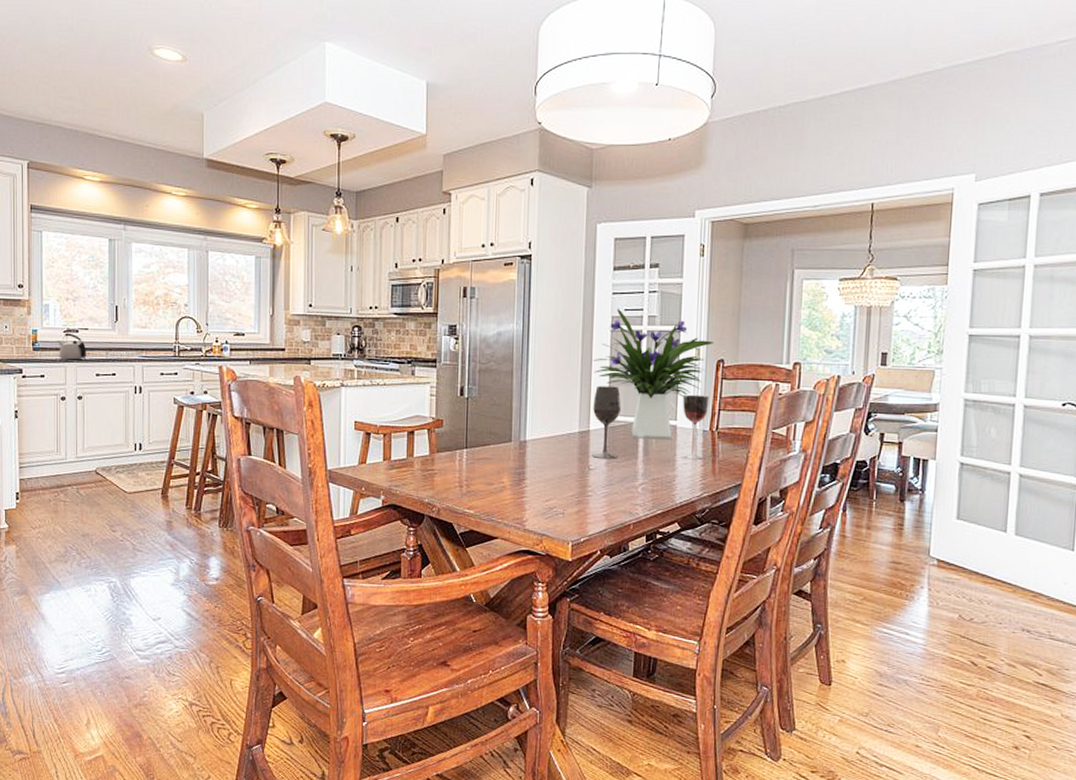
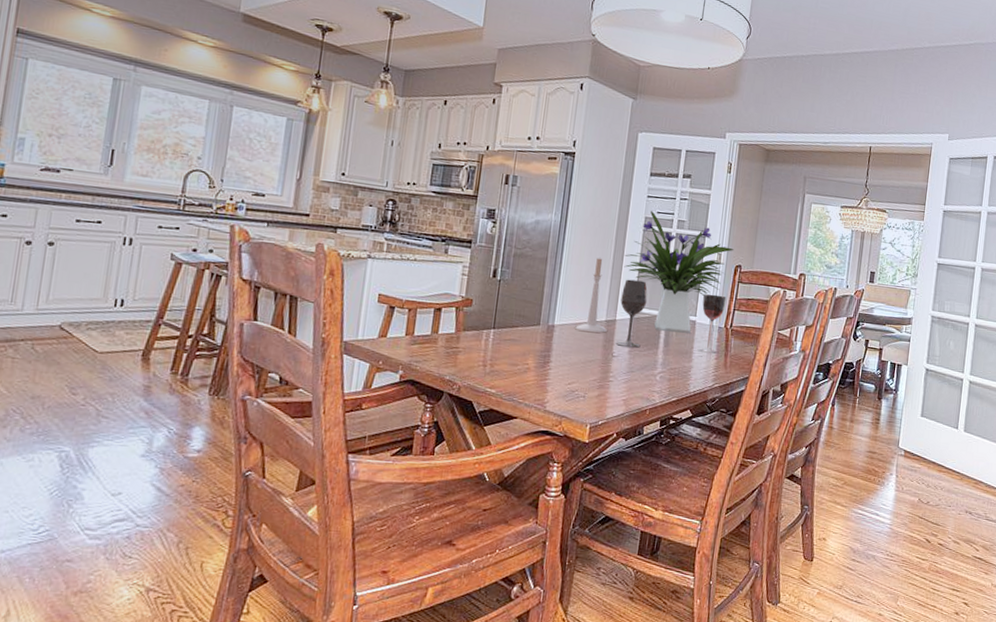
kettle: present [58,333,87,360] -> none [30,171,68,203]
candlestick: none [548,365,582,447] -> present [575,258,608,334]

